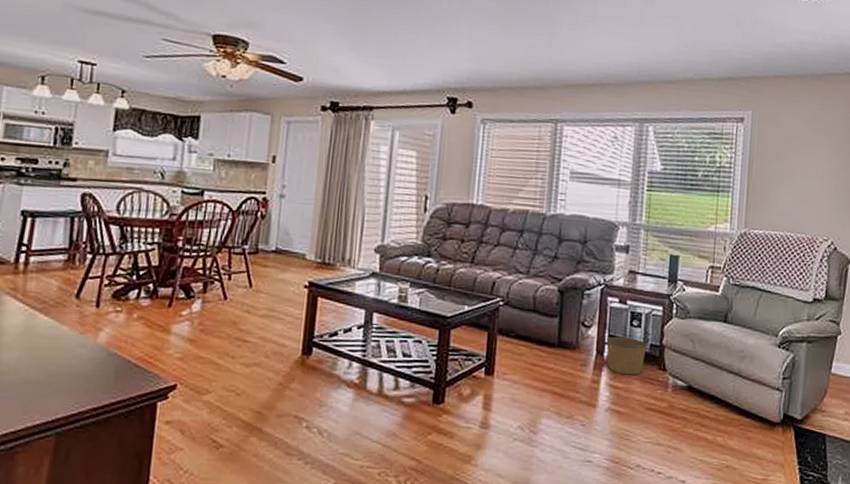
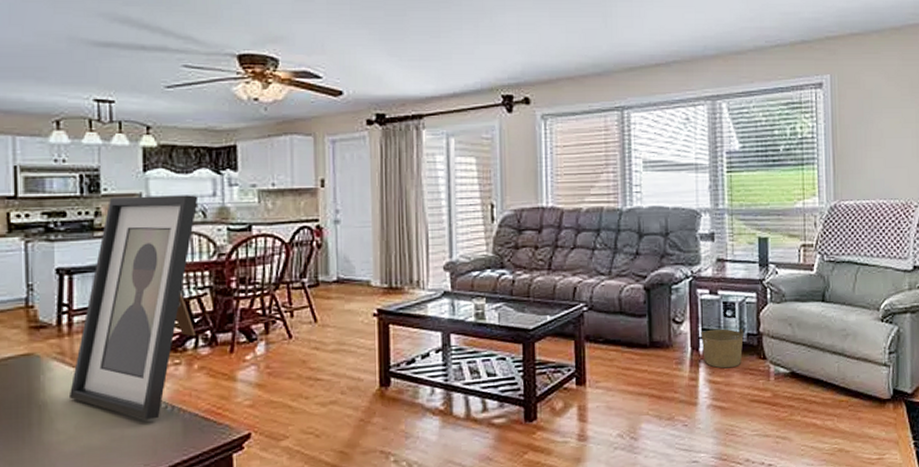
picture frame: none [15,151,160,361] -> present [68,195,199,420]

